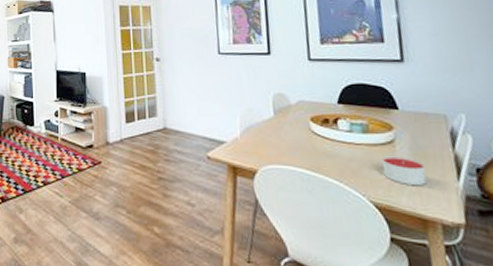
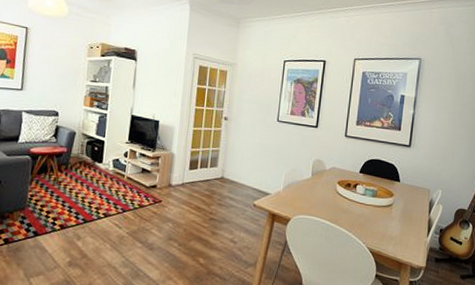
candle: present [381,156,427,186] -> none [380,215,408,239]

